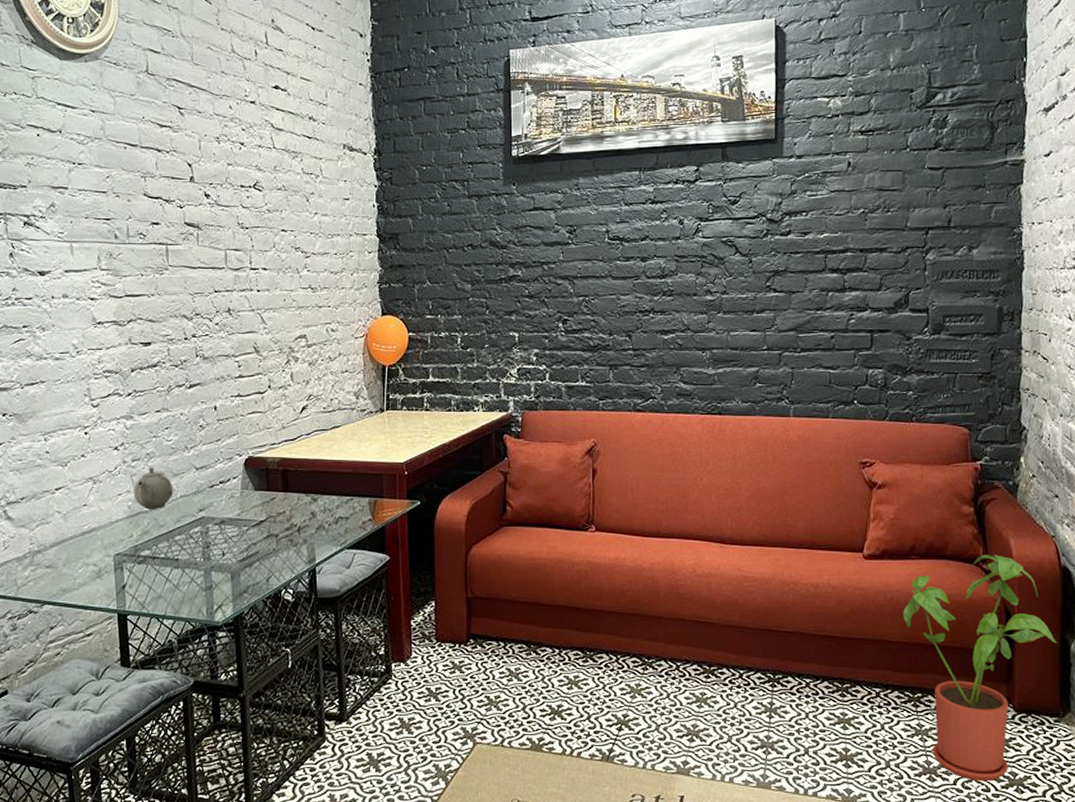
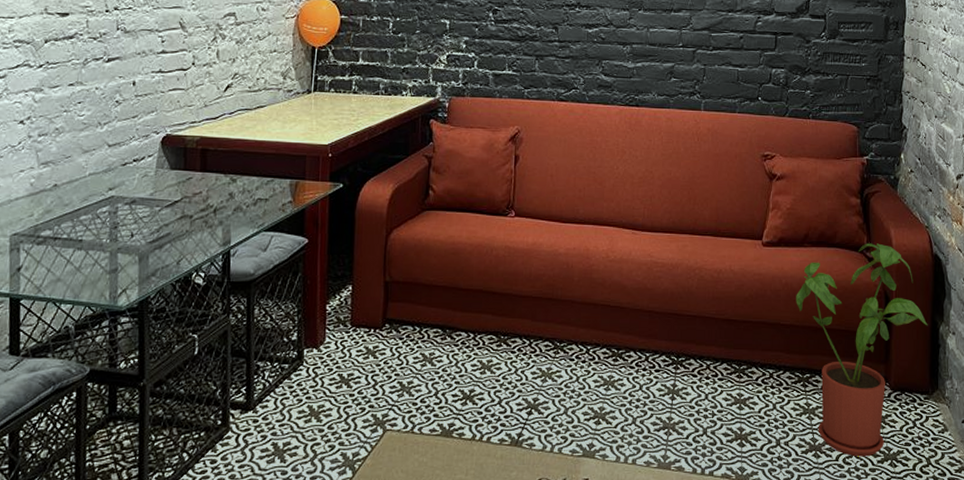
teapot: present [133,467,173,510] -> none [37,143,82,188]

